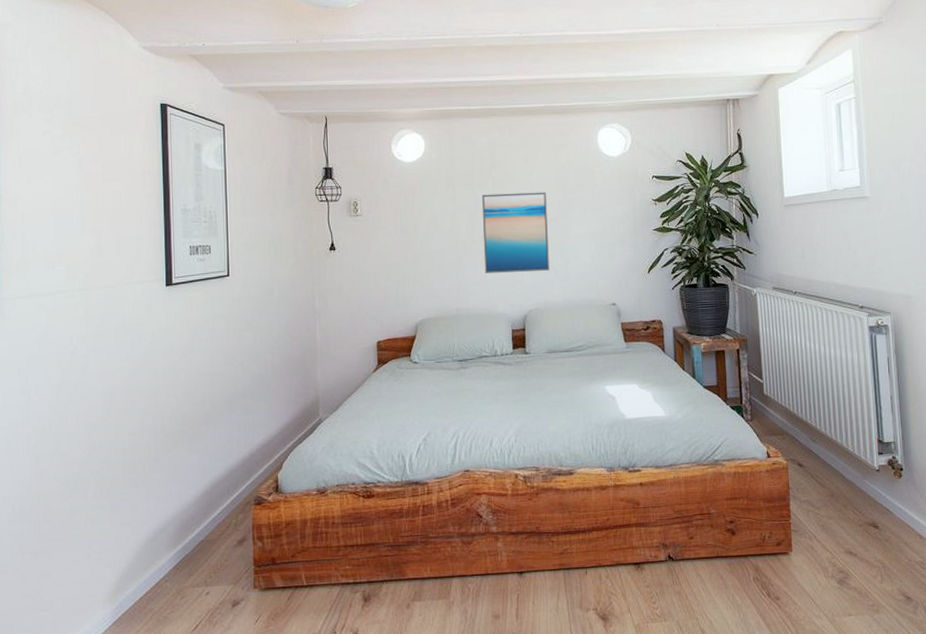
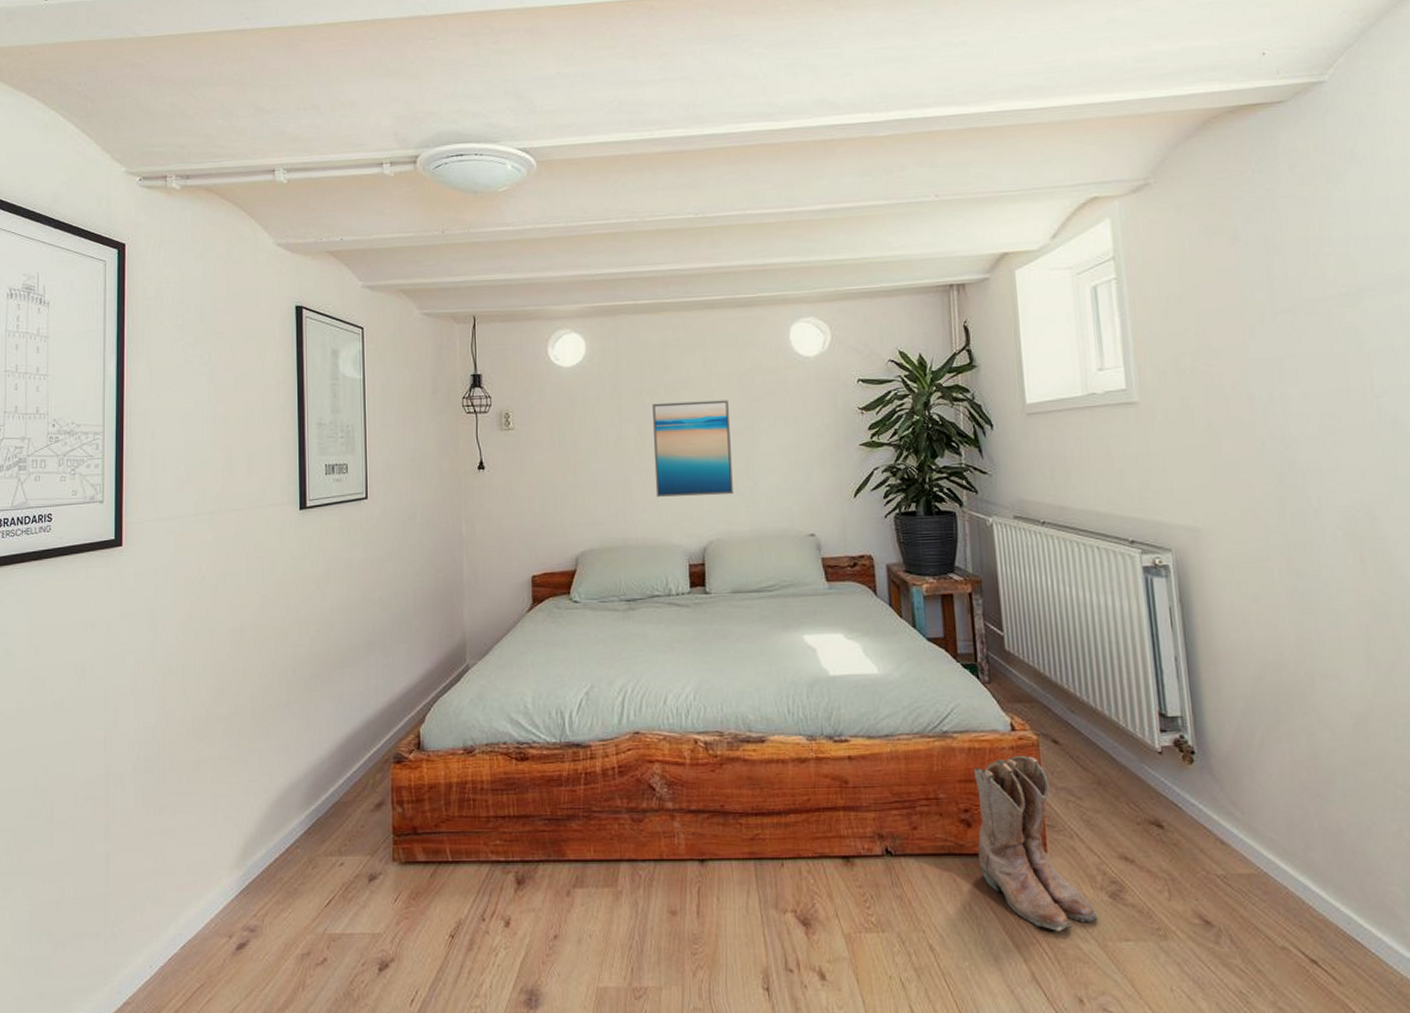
boots: none [737,476,828,612] -> present [973,755,1097,931]

